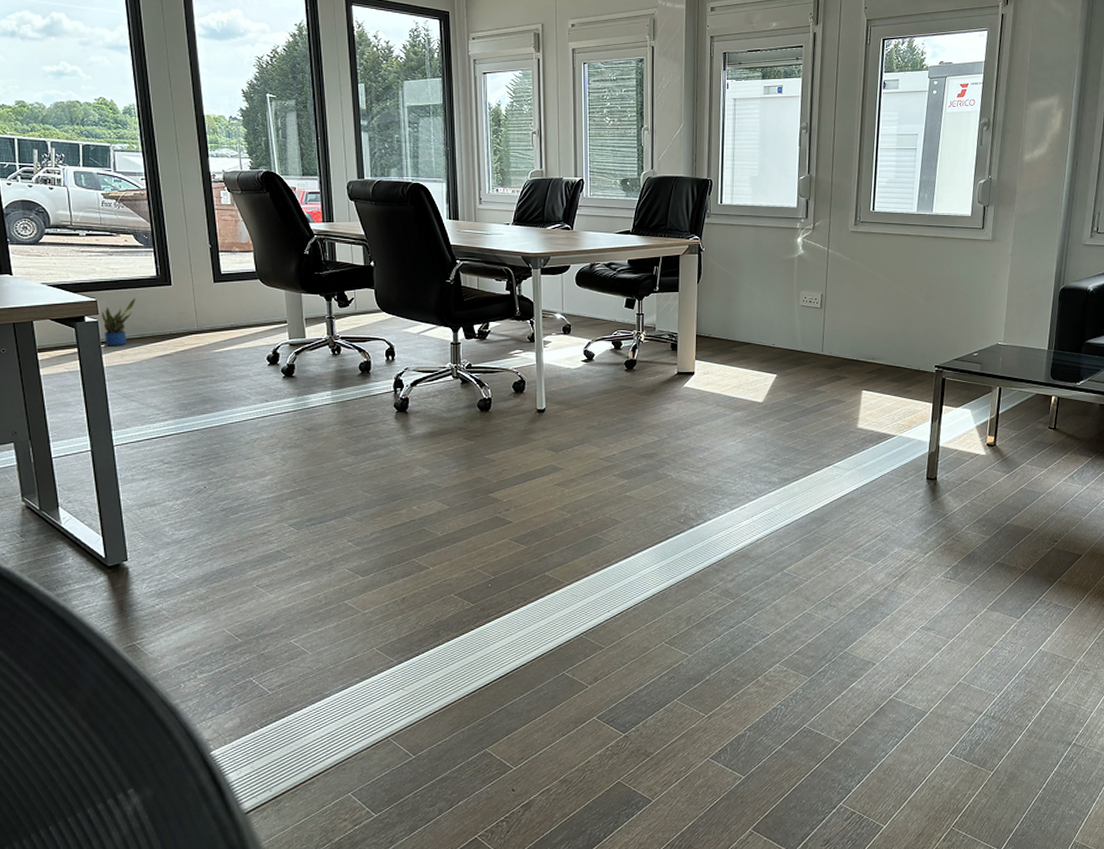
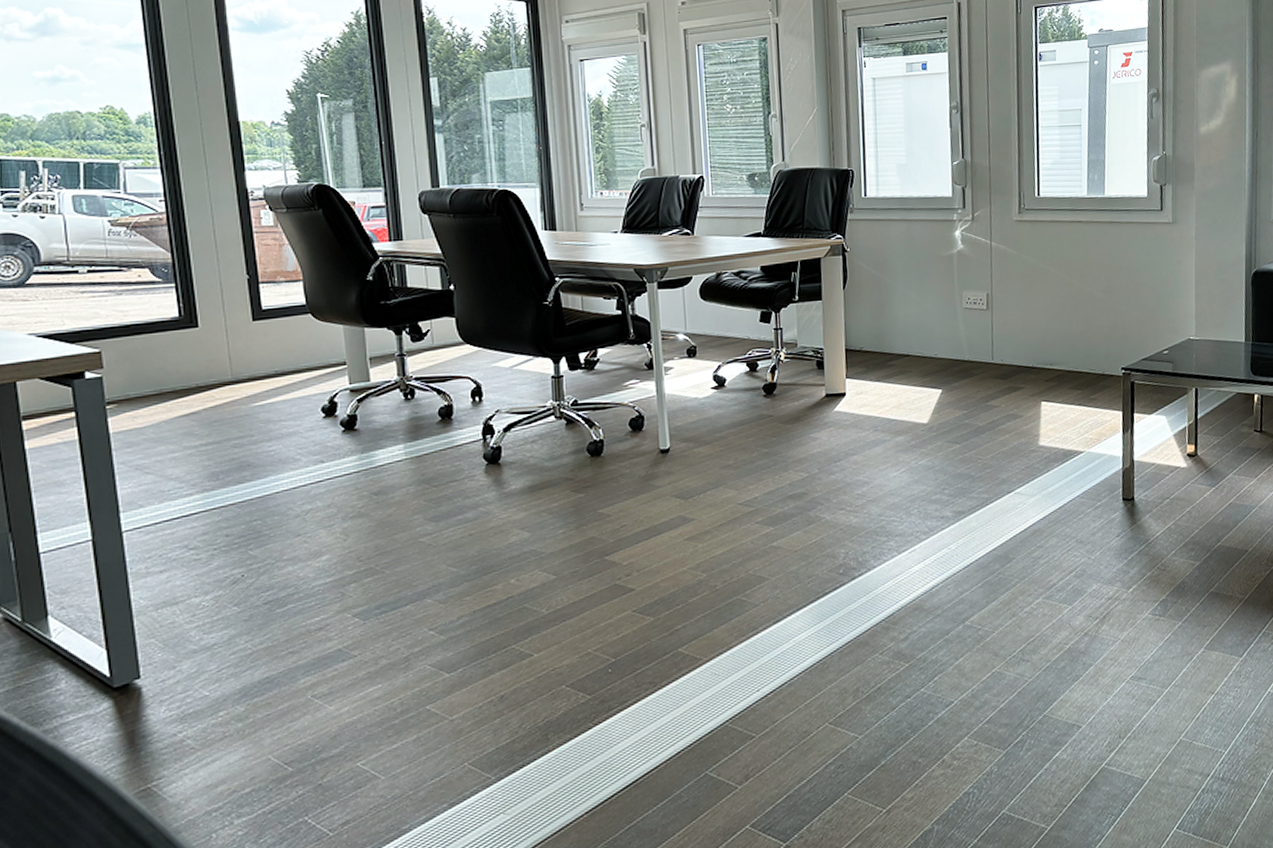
potted plant: present [101,298,136,346] -> none [106,345,153,407]

